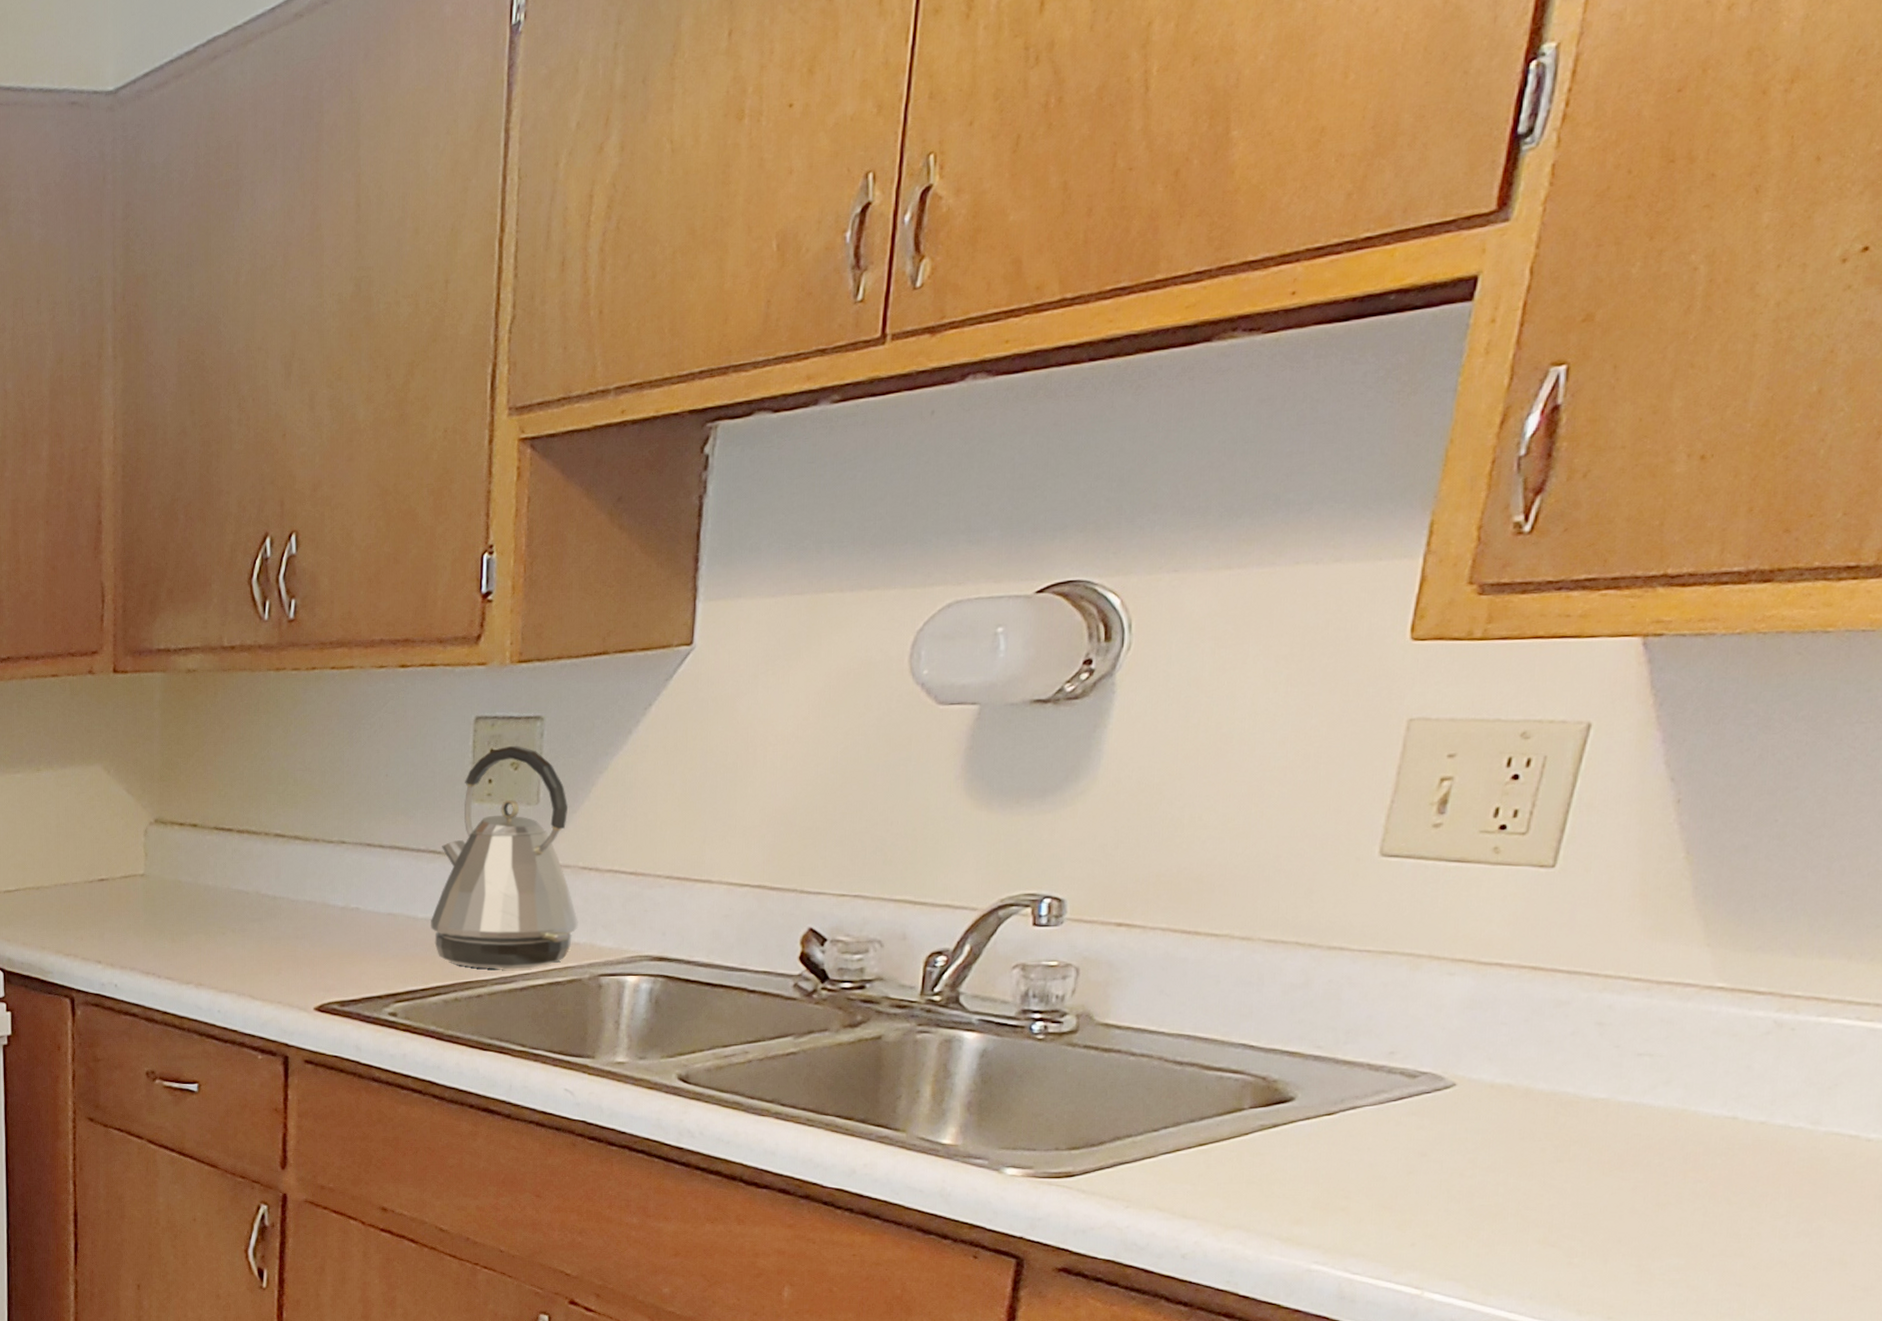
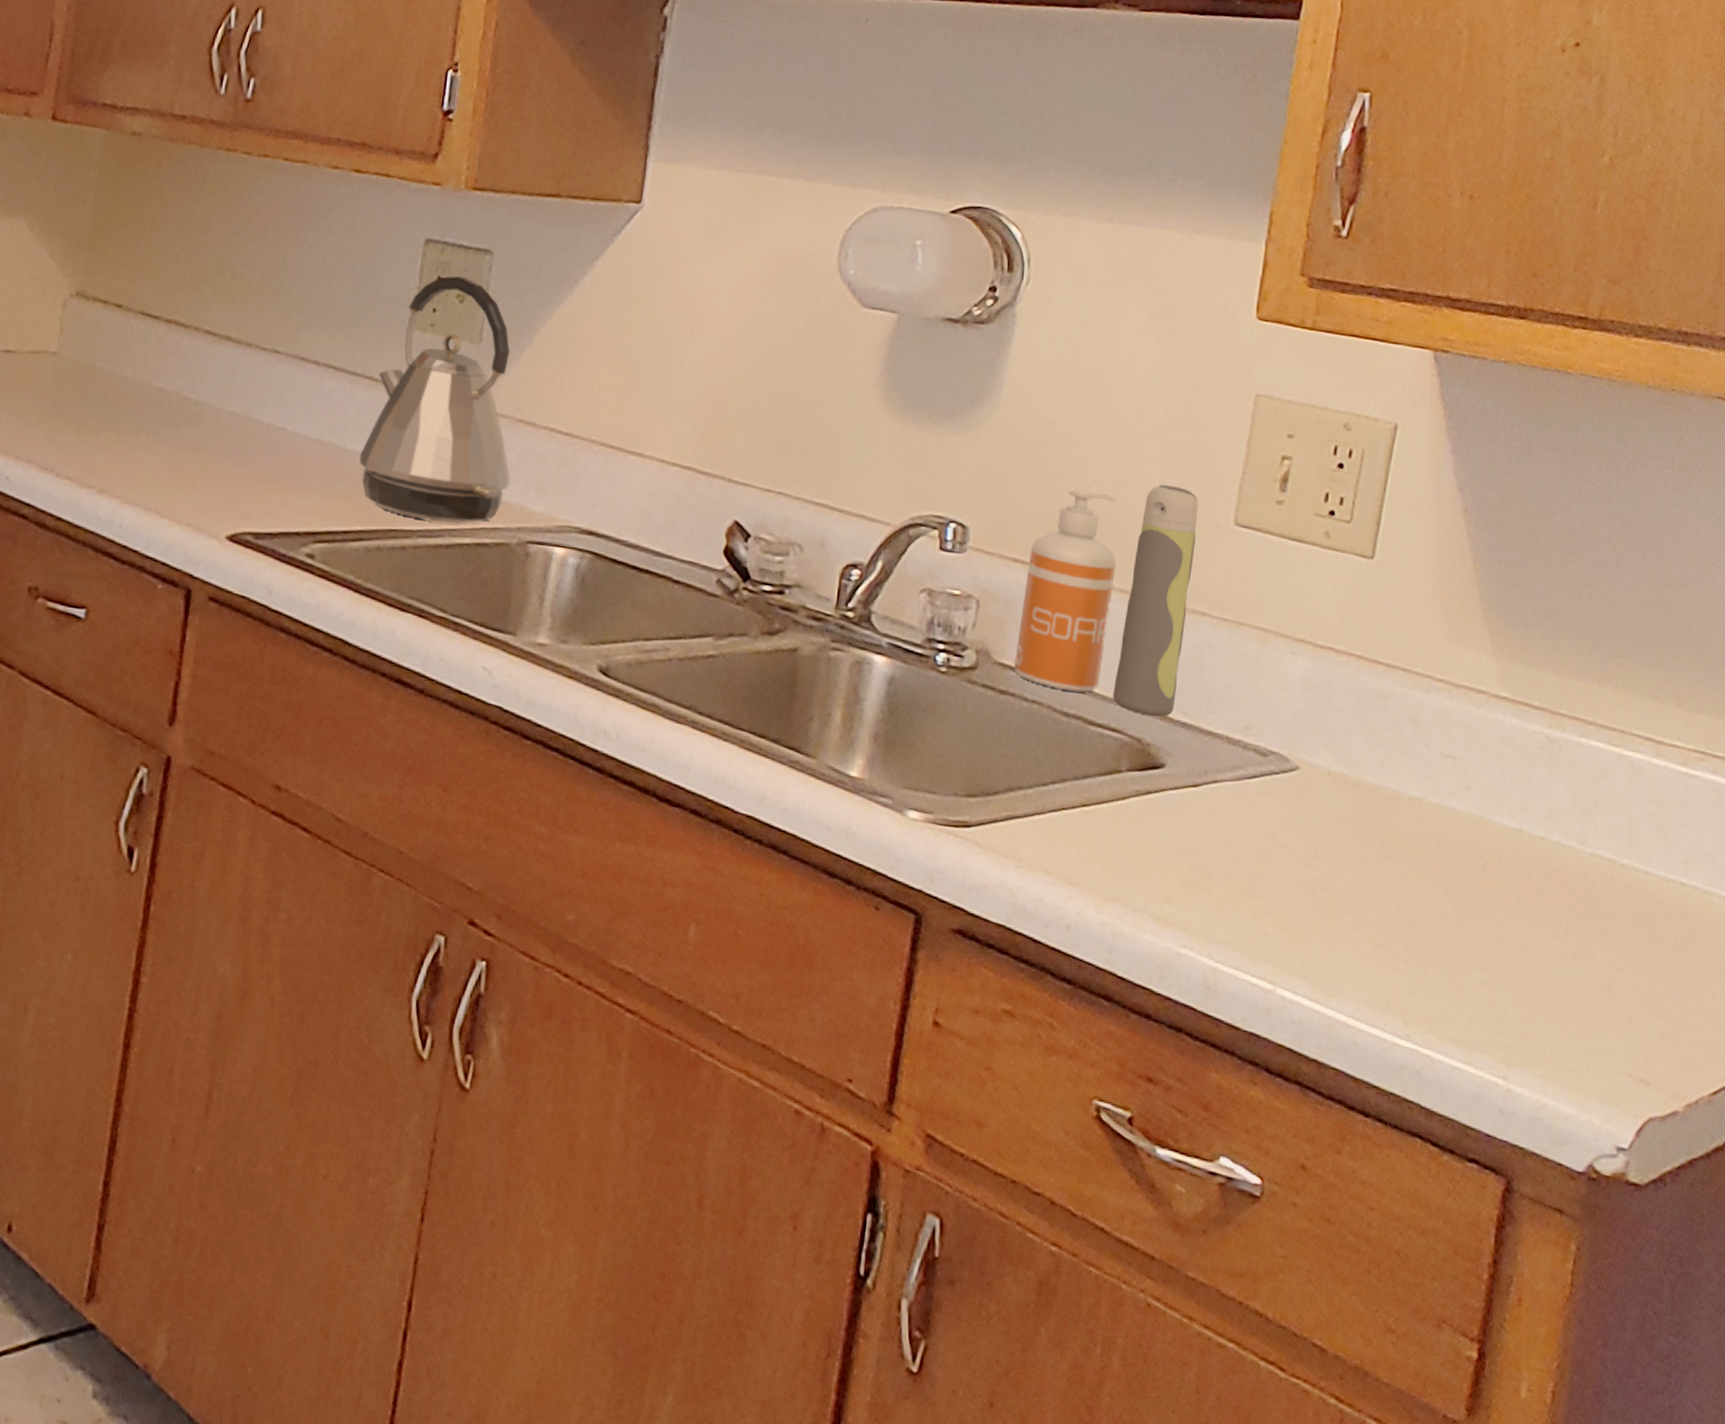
soap dispenser: none [1118,846,1237,1041] -> present [1013,489,1117,692]
spray bottle: none [1233,827,1336,1054] -> present [1112,485,1198,717]

